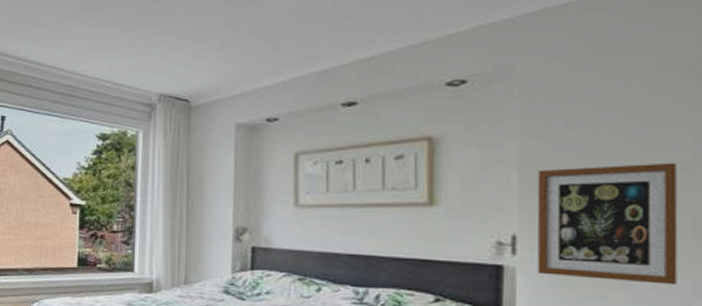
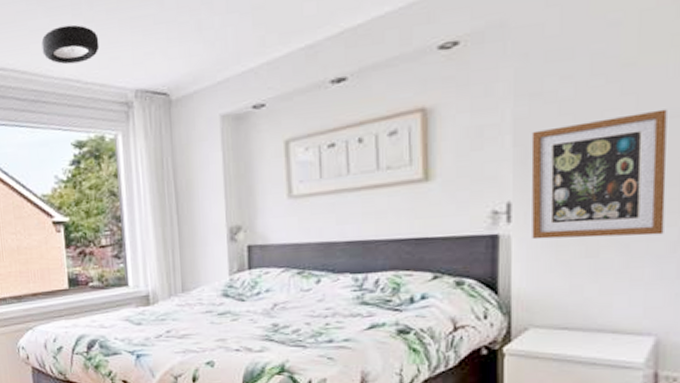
ceiling light: none [80,33,131,67] -> present [41,24,100,65]

